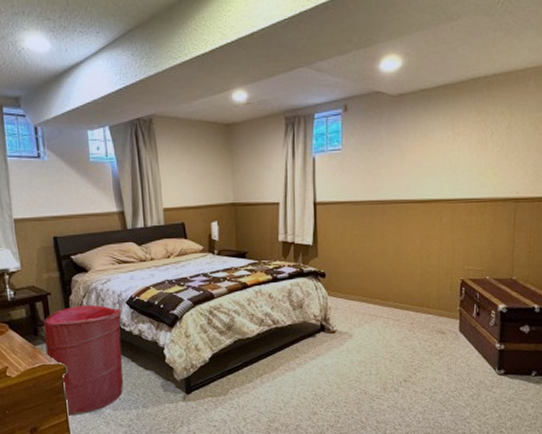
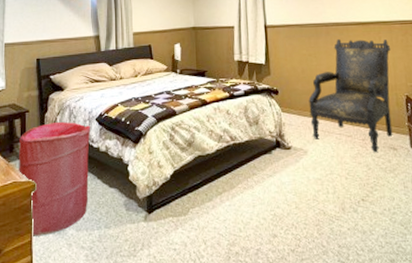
armchair: none [358,219,452,335] -> present [309,39,393,152]

